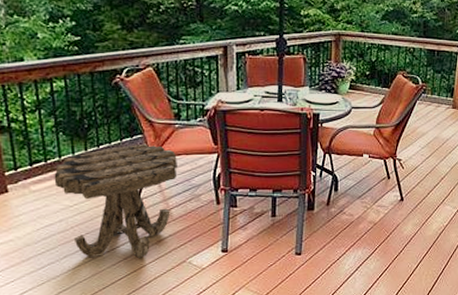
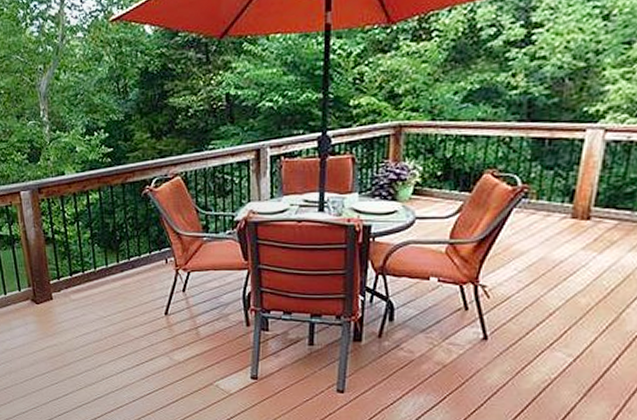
side table: present [54,143,177,258] -> none [90,257,205,375]

